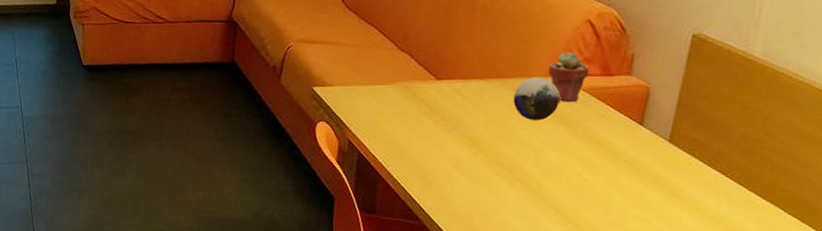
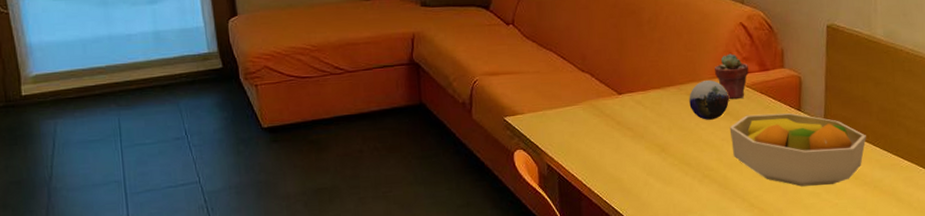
fruit bowl: none [554,121,719,212] -> present [729,113,866,187]

